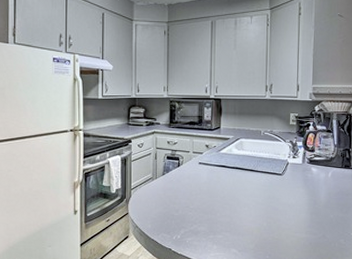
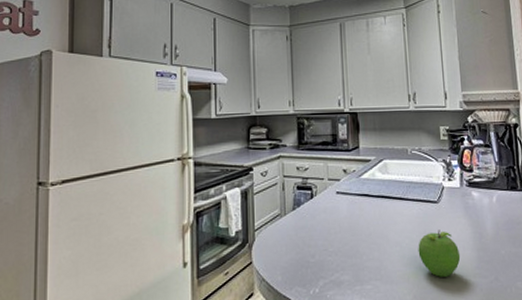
fruit: none [262,196,297,232] -> present [418,229,461,277]

